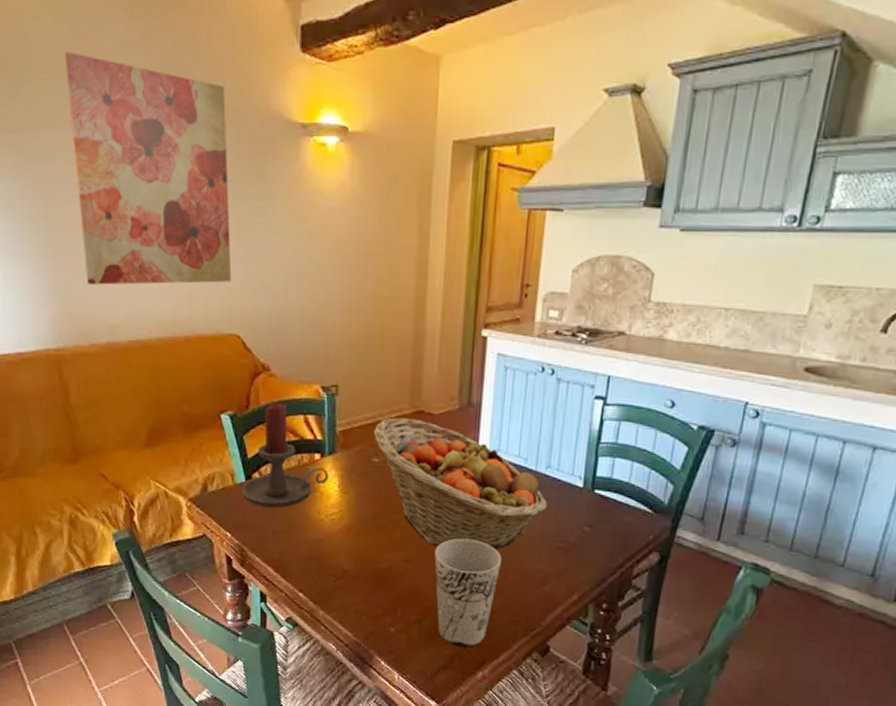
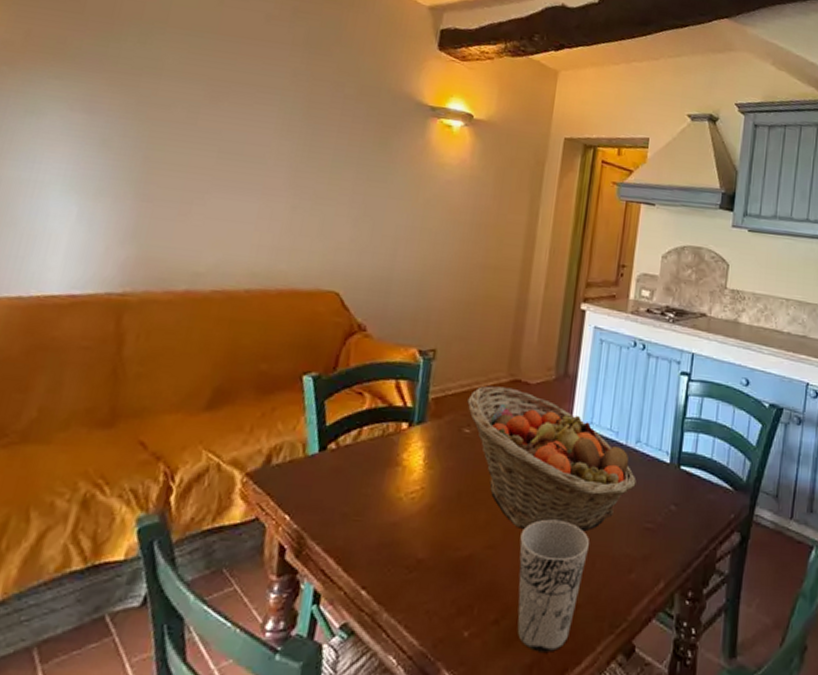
wall art: present [64,52,232,285] -> none [177,15,363,240]
candle holder: present [242,403,329,508] -> none [312,365,415,485]

